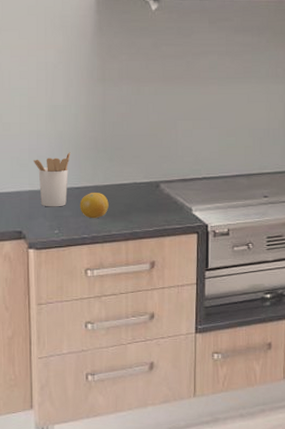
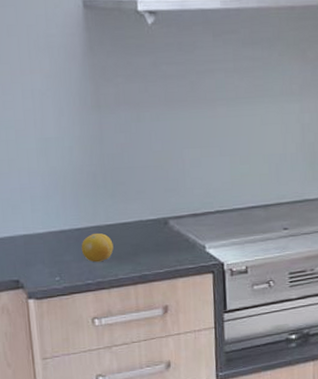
utensil holder: present [33,152,71,207] -> none [25,190,67,252]

